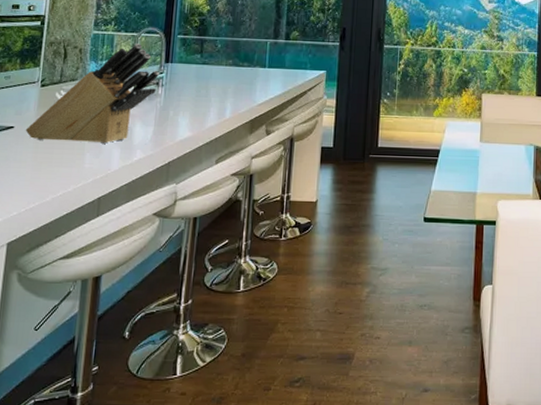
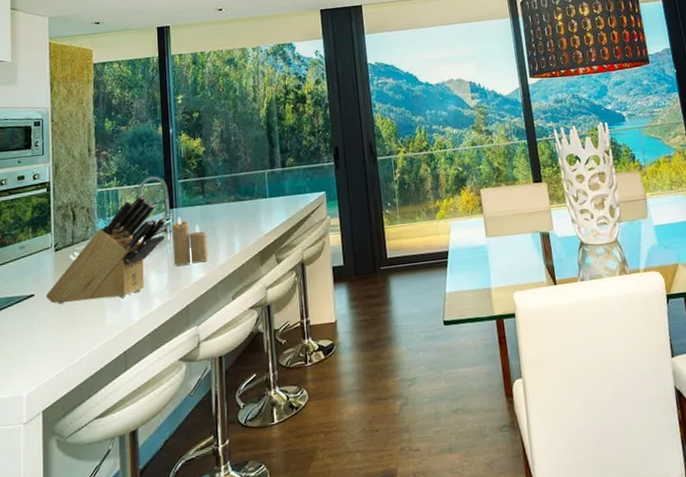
candle: none [161,72,200,122] -> present [172,216,209,266]

